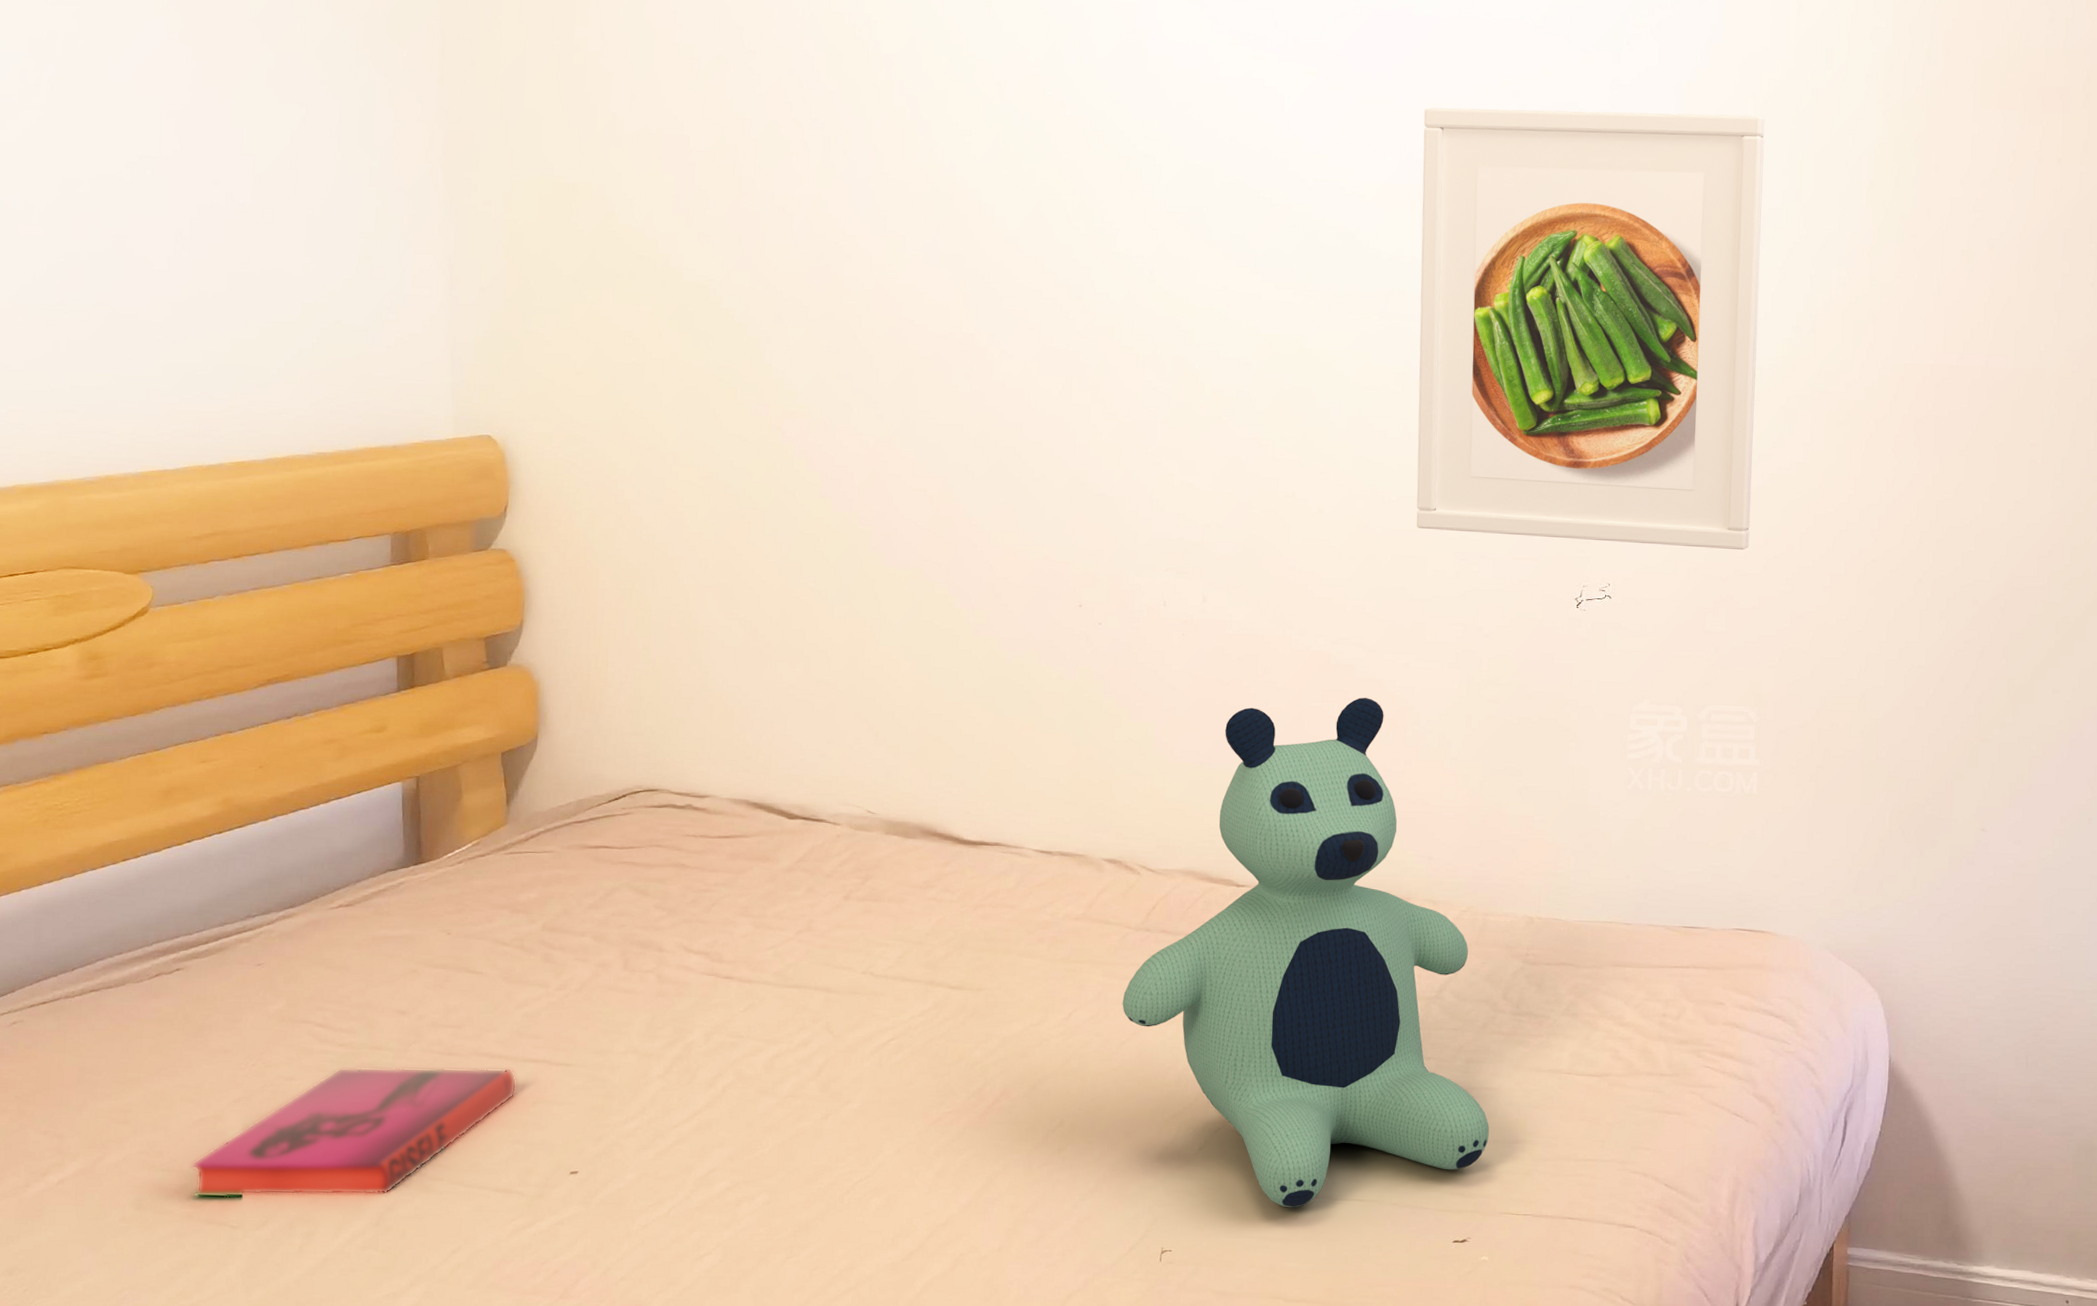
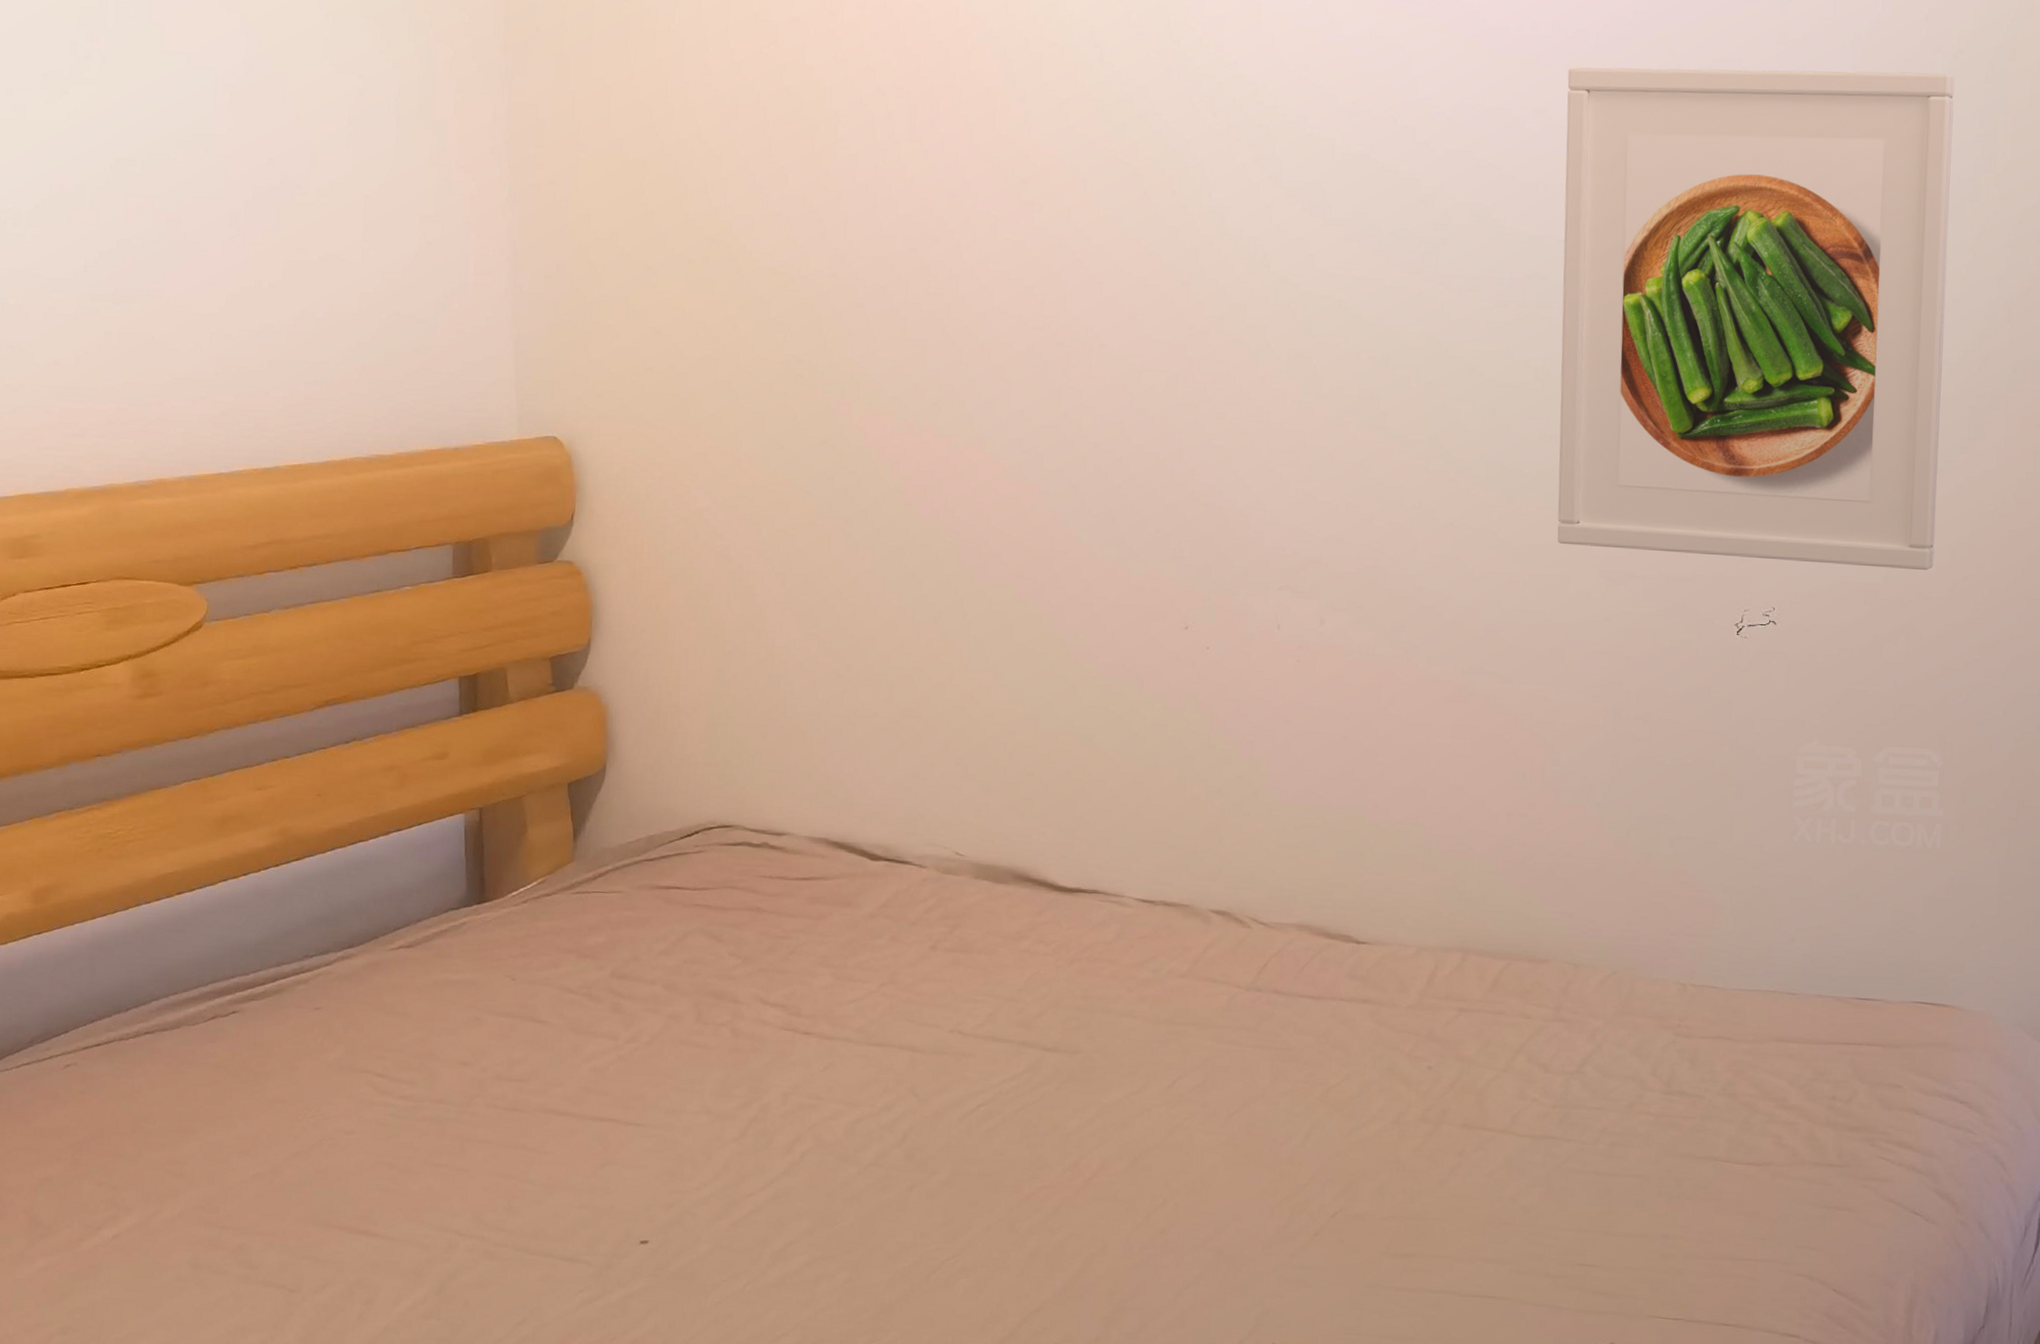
hardback book: present [191,1067,517,1199] -> none [248,1121,585,1260]
bear: present [1122,698,1489,1208] -> none [1230,734,1636,1304]

